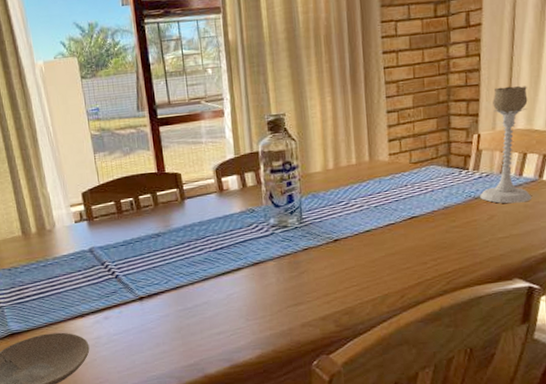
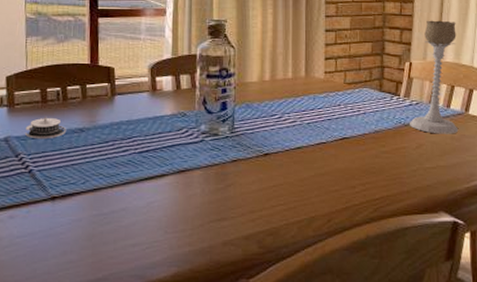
architectural model: none [106,225,144,248] -> present [25,115,67,139]

